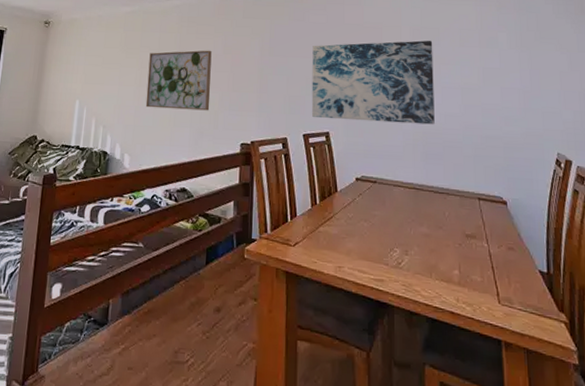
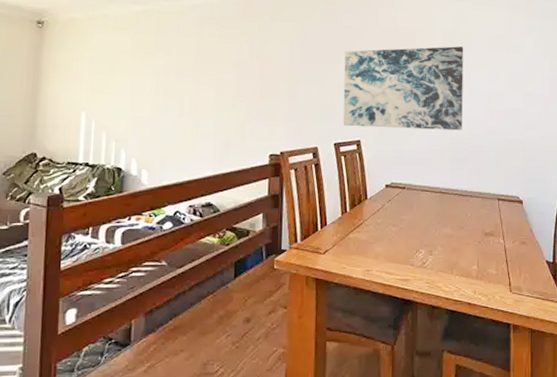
wall art: present [145,50,212,111] -> none [164,55,237,121]

